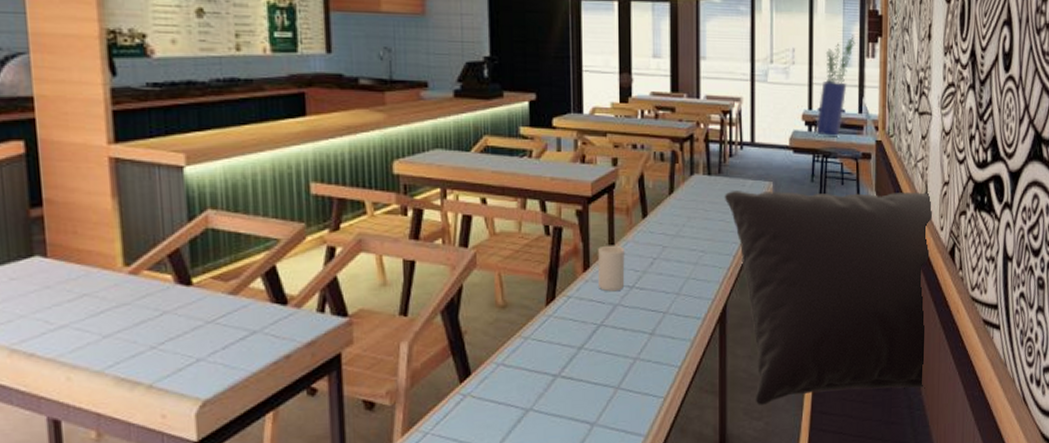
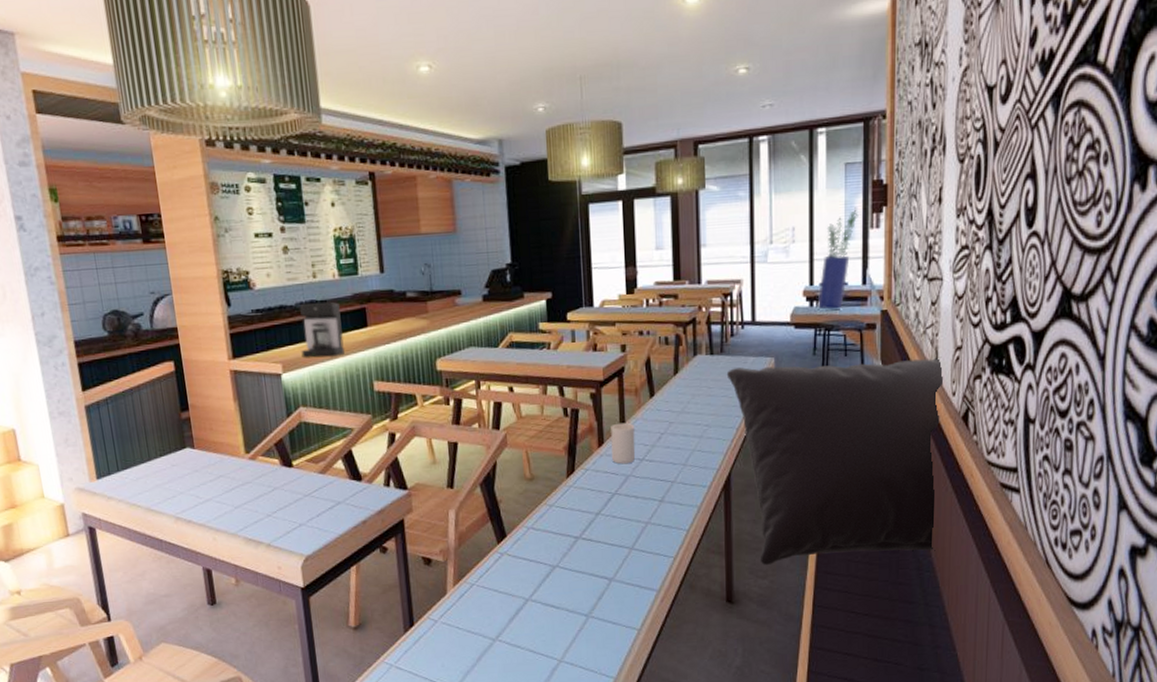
coffee maker: none [213,80,274,151] -> present [299,302,345,359]

